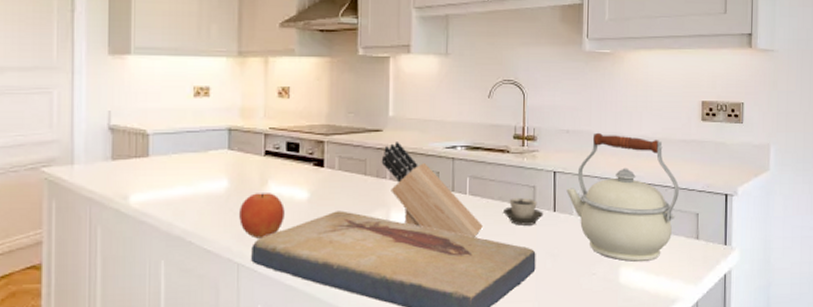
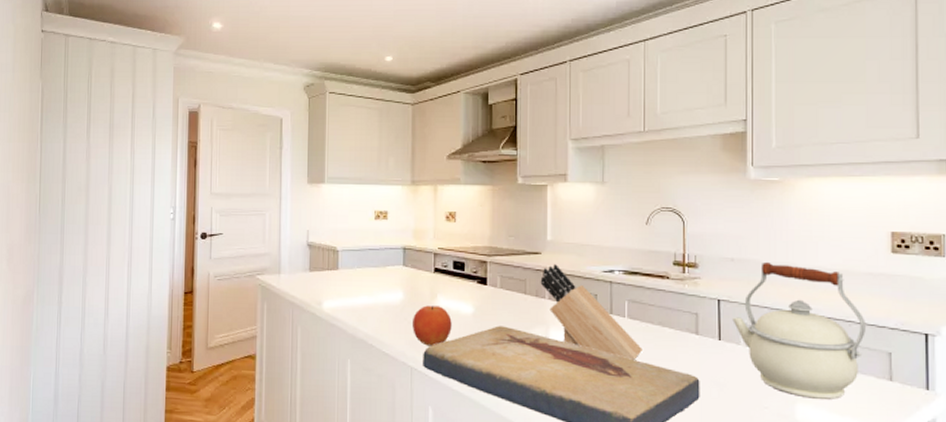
cup: present [502,197,544,226] -> none [663,323,708,352]

